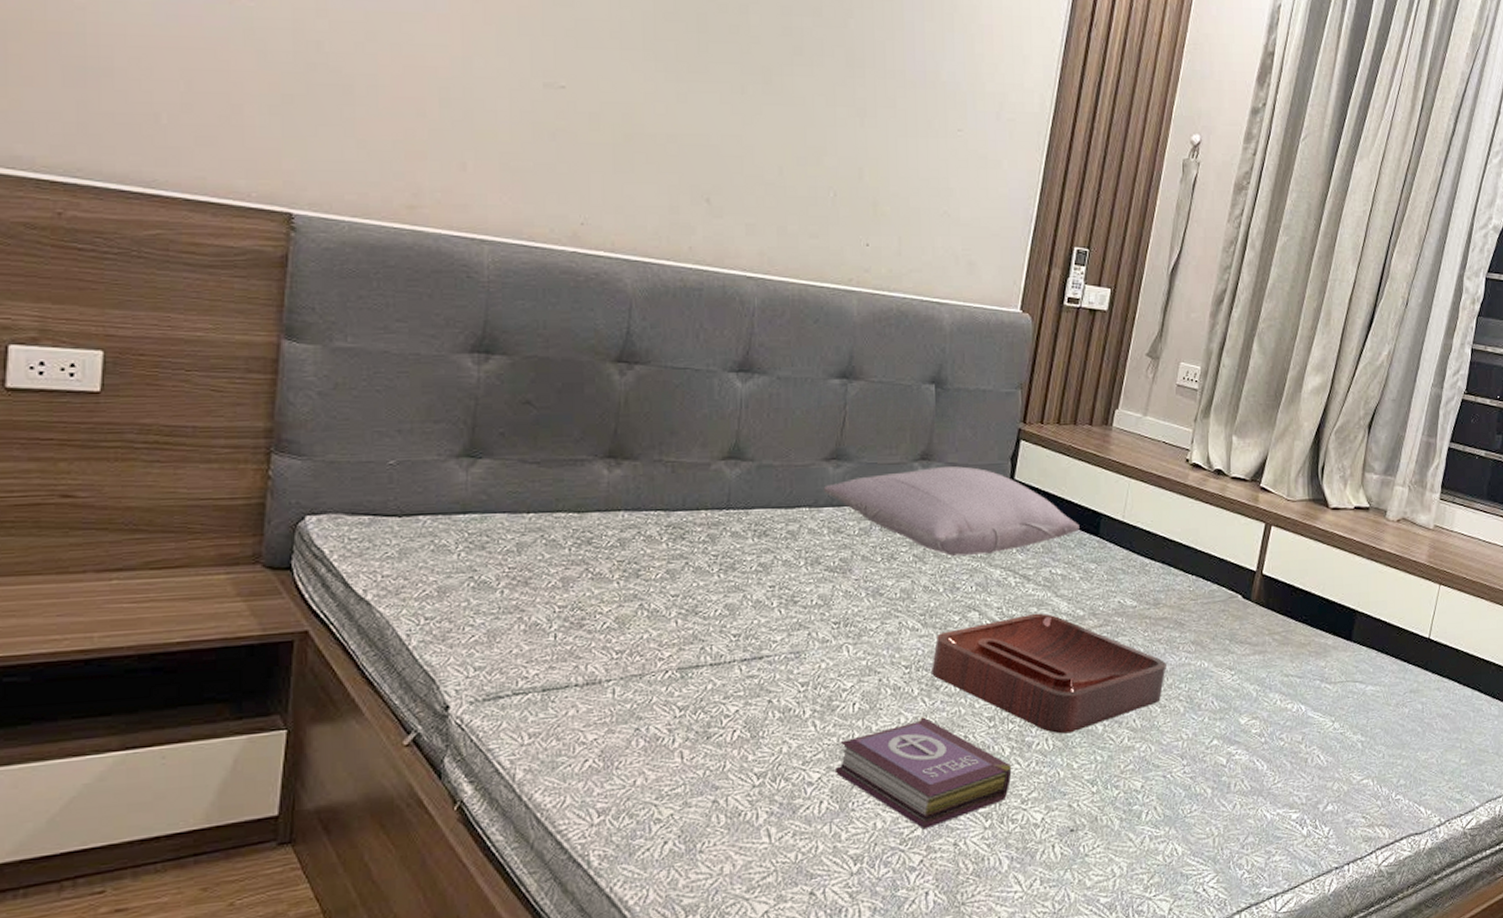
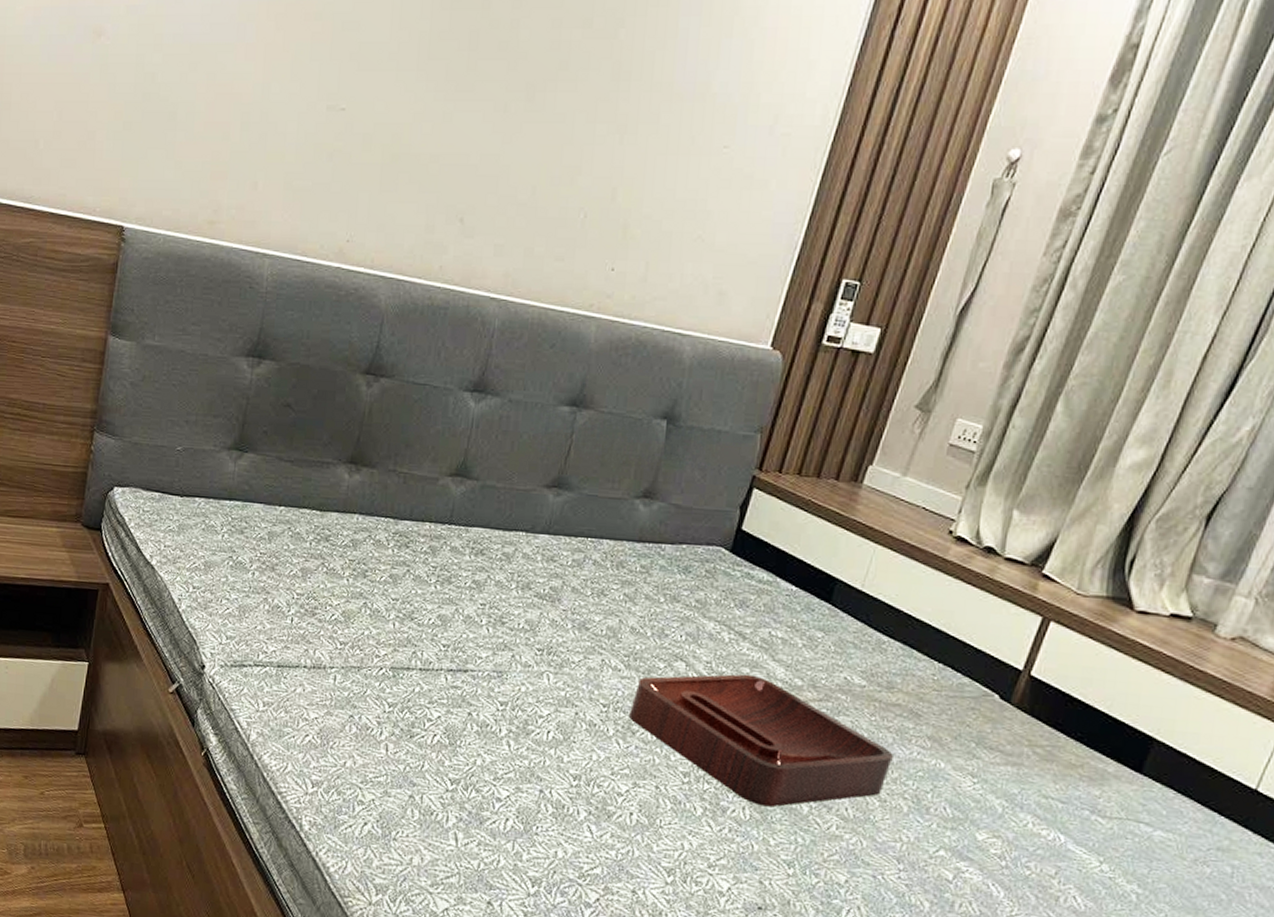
pillow: present [823,466,1080,556] -> none [541,506,810,605]
book: present [834,717,1012,830] -> none [523,758,702,870]

